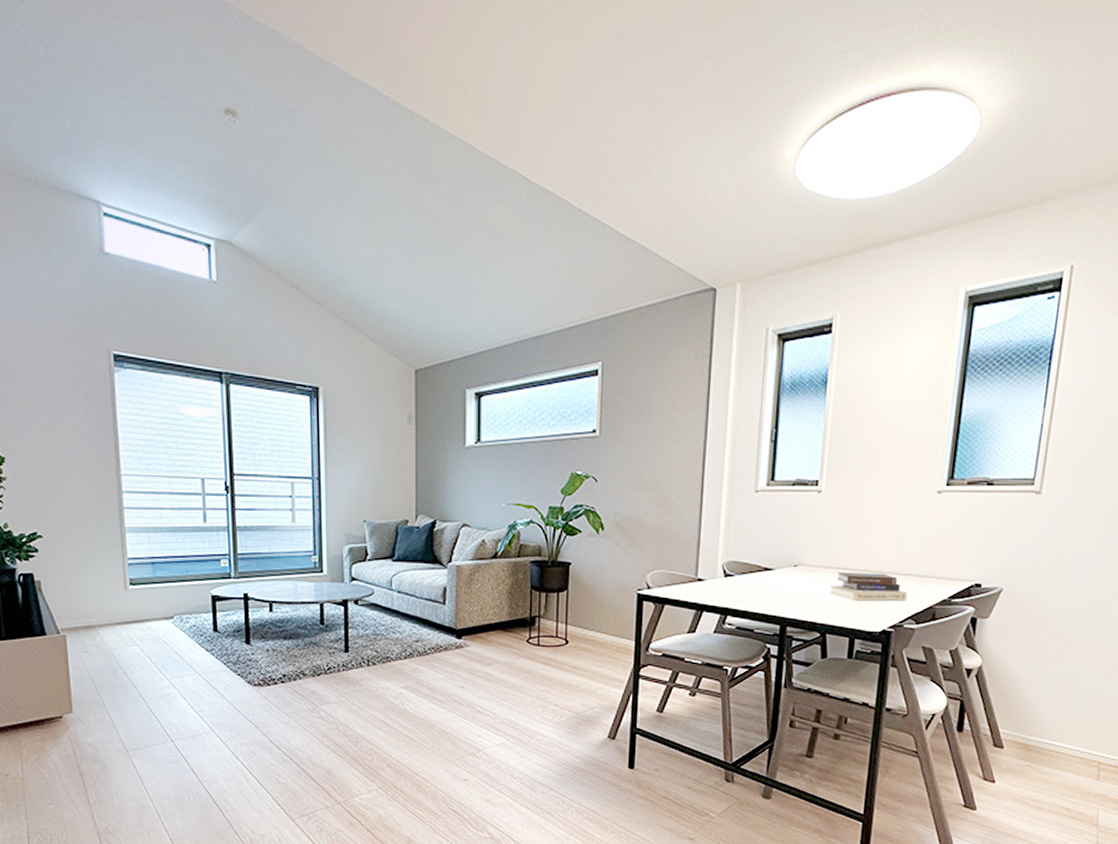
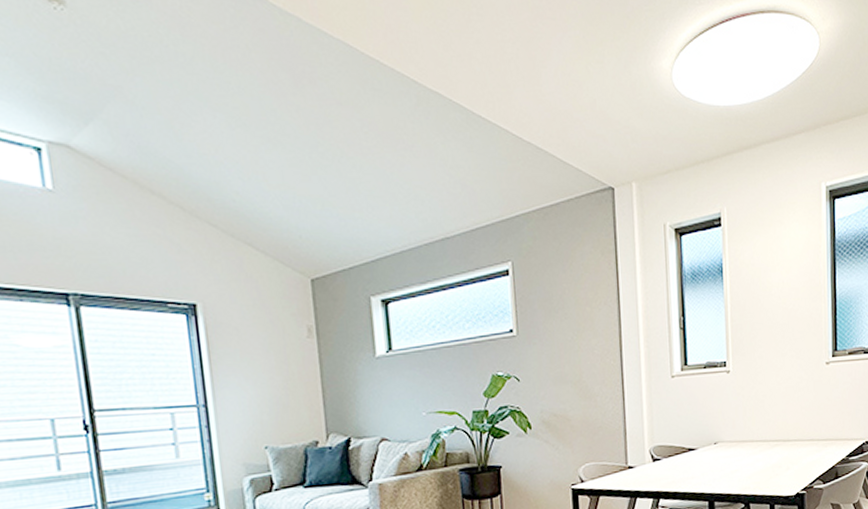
books: present [829,572,907,602] -> none [747,441,813,470]

